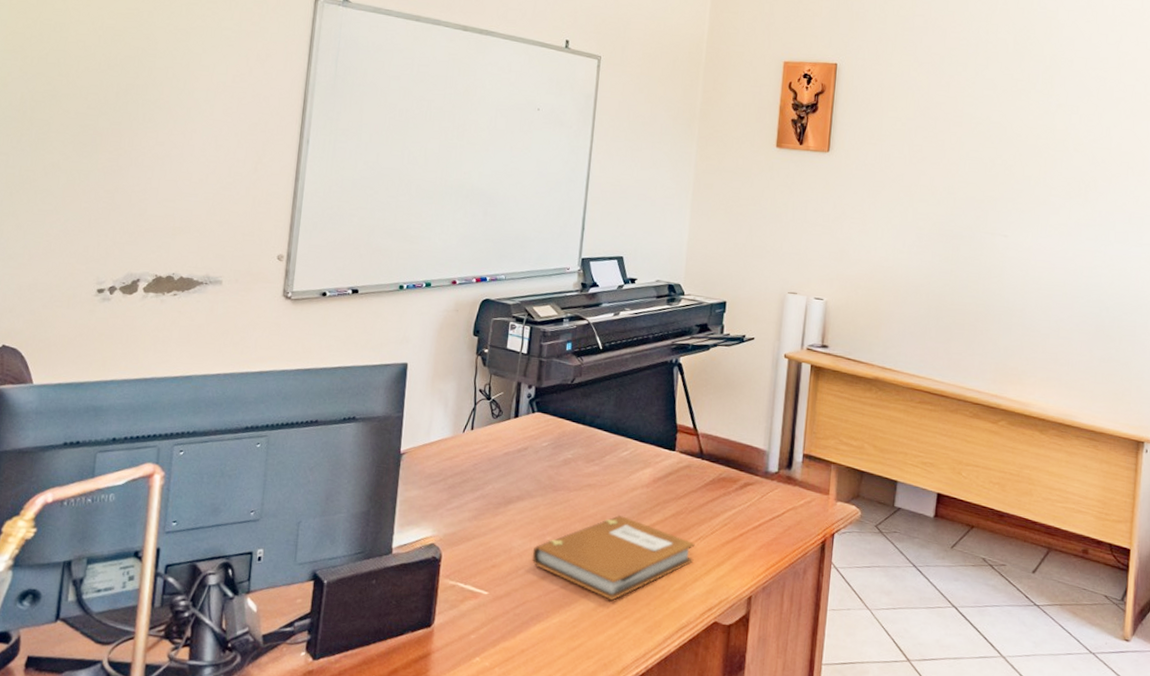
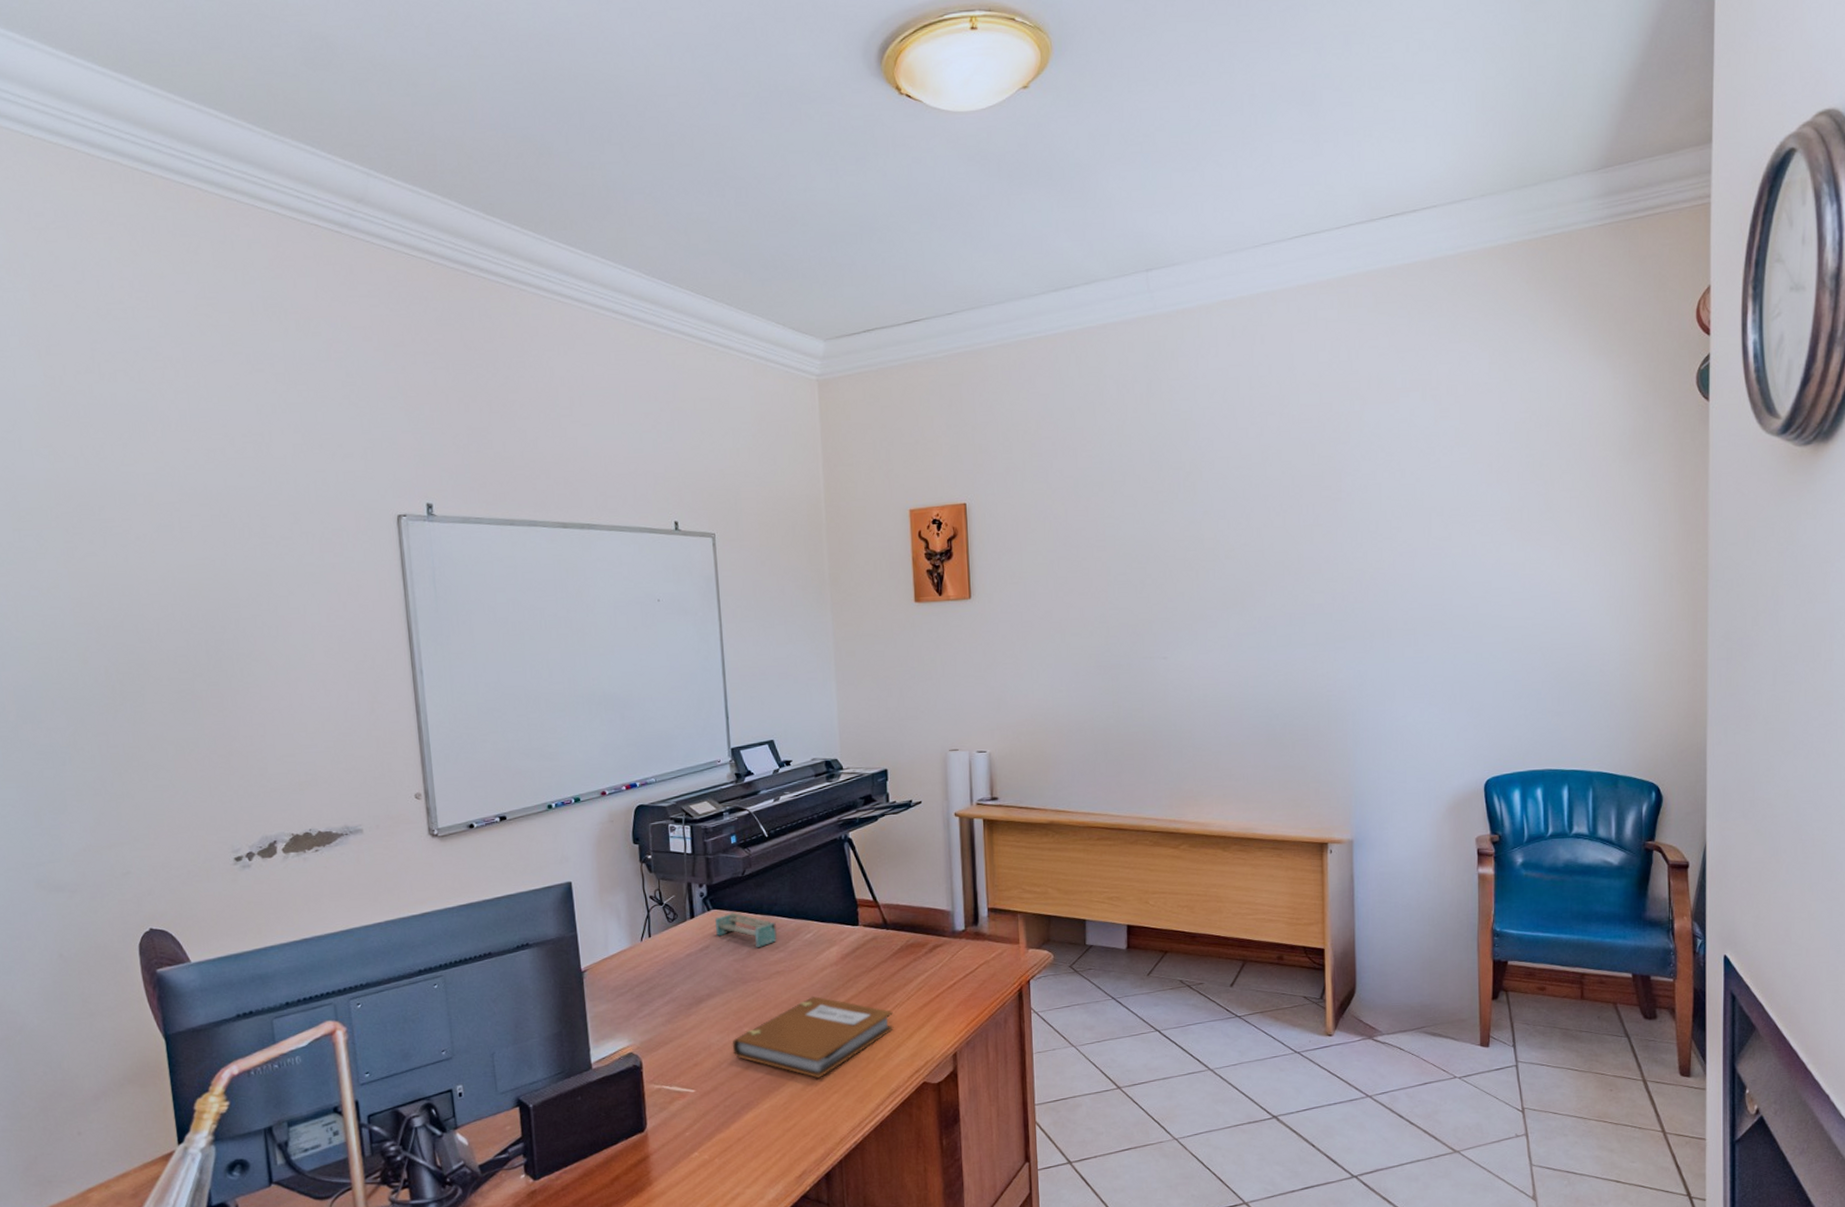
shelf: none [537,418,596,457] -> present [715,912,777,947]

